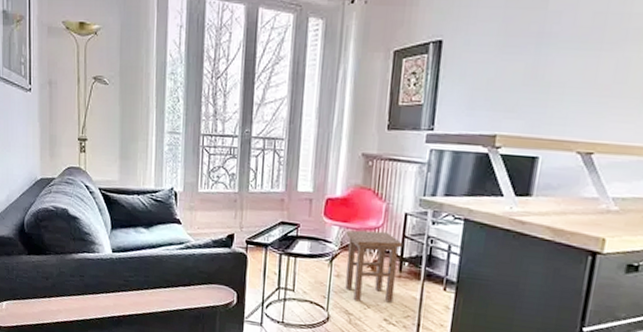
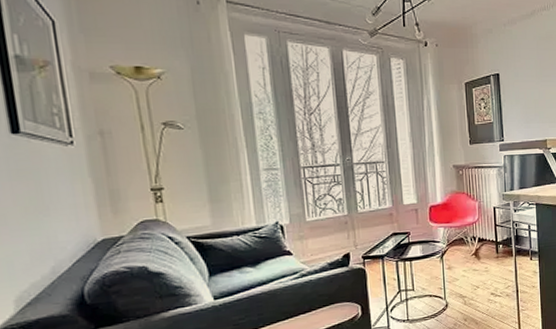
stool: present [345,230,403,303] -> none [450,224,496,285]

